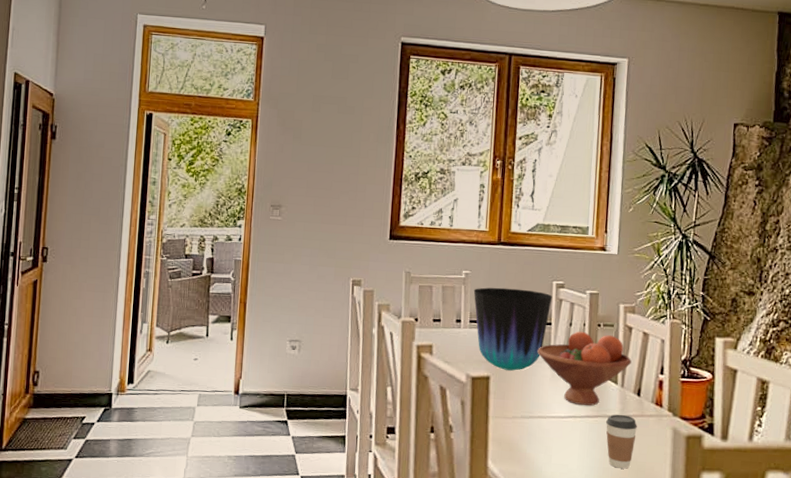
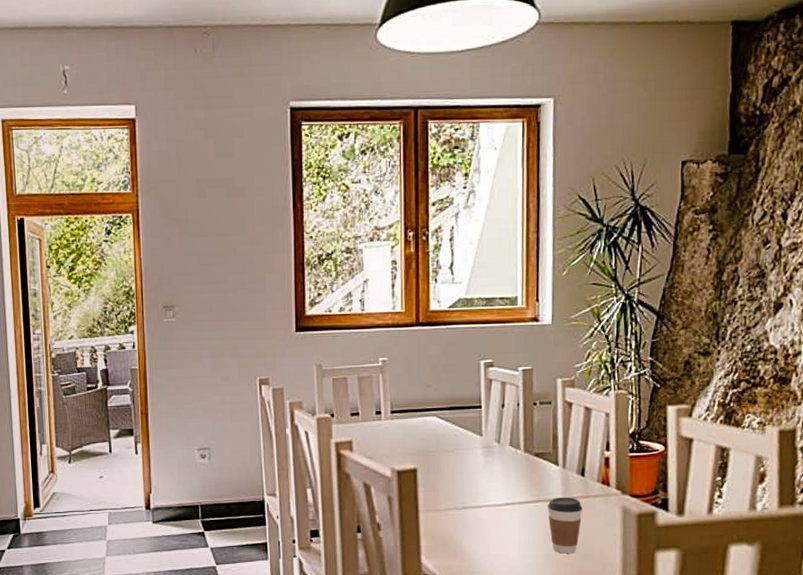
vase: present [473,287,553,371] -> none [392,372,481,461]
fruit bowl: present [537,331,632,406] -> none [468,412,573,491]

